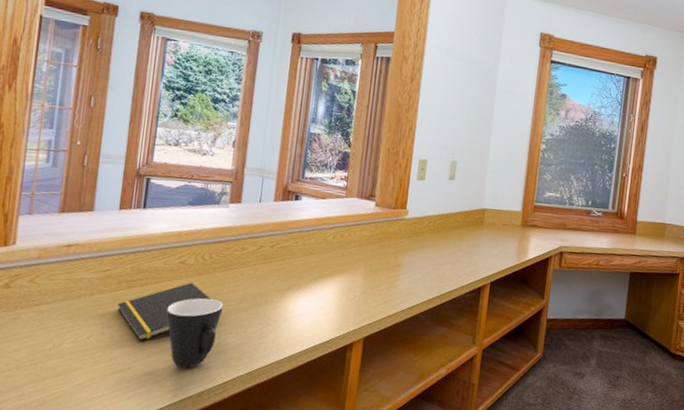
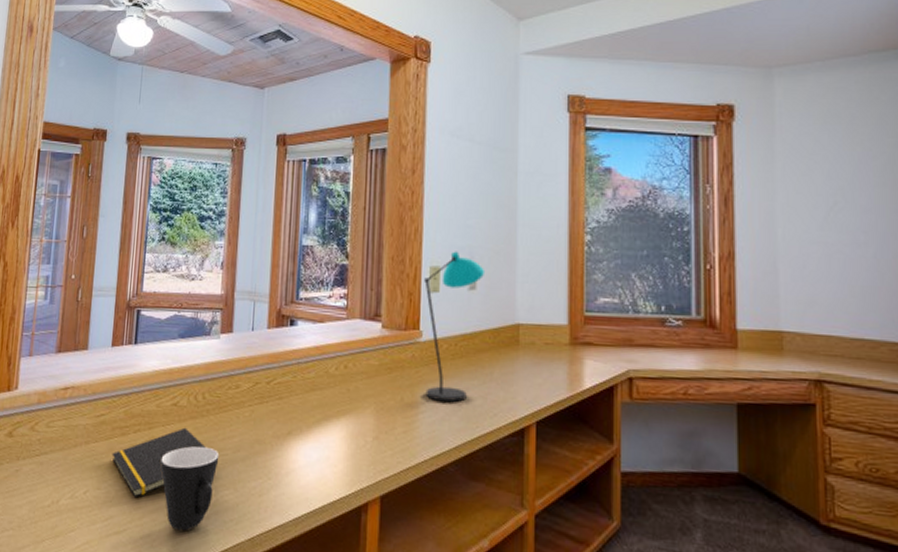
desk lamp: none [407,148,463,266] -> present [424,251,486,402]

